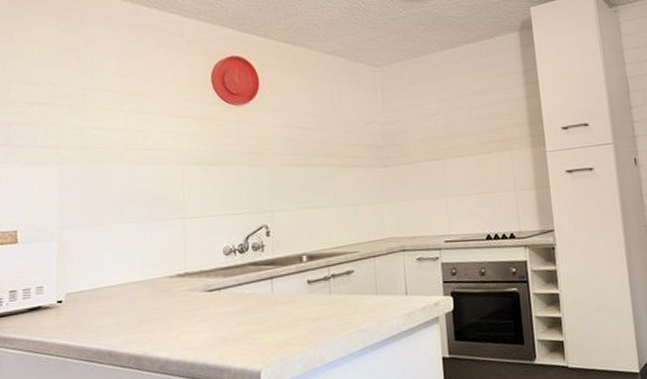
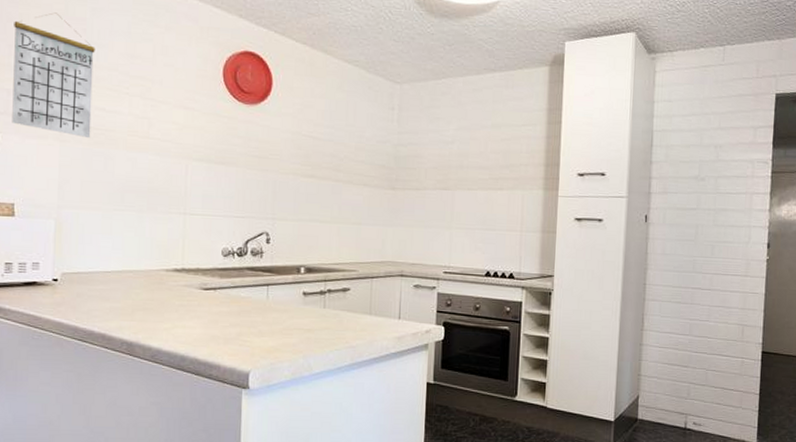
calendar: none [12,45,90,158] -> present [12,12,96,139]

